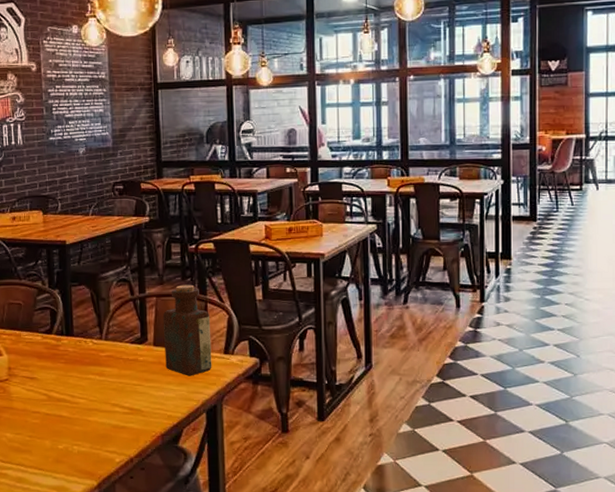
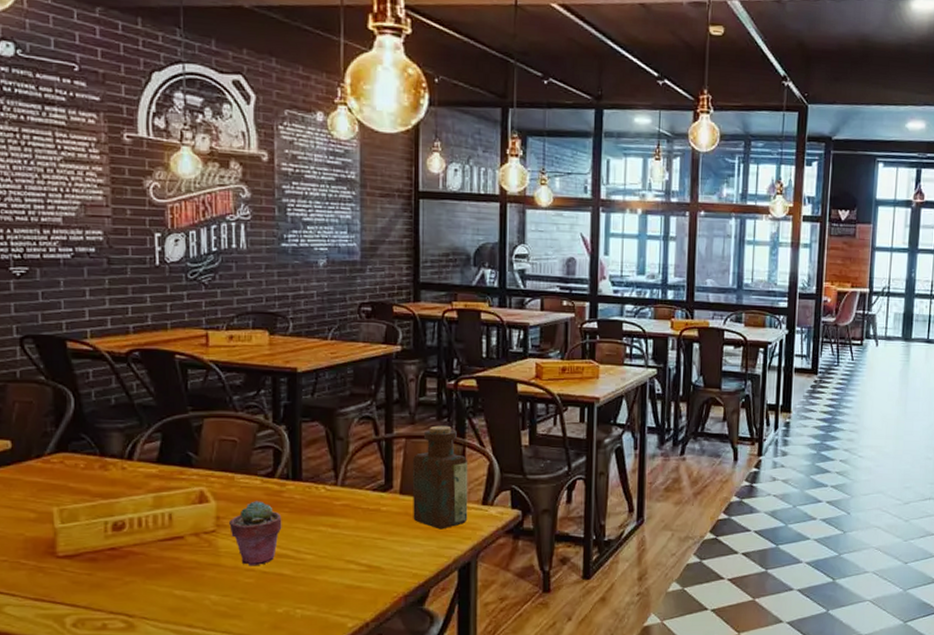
potted succulent: none [18,354,60,409] -> present [229,501,282,566]

